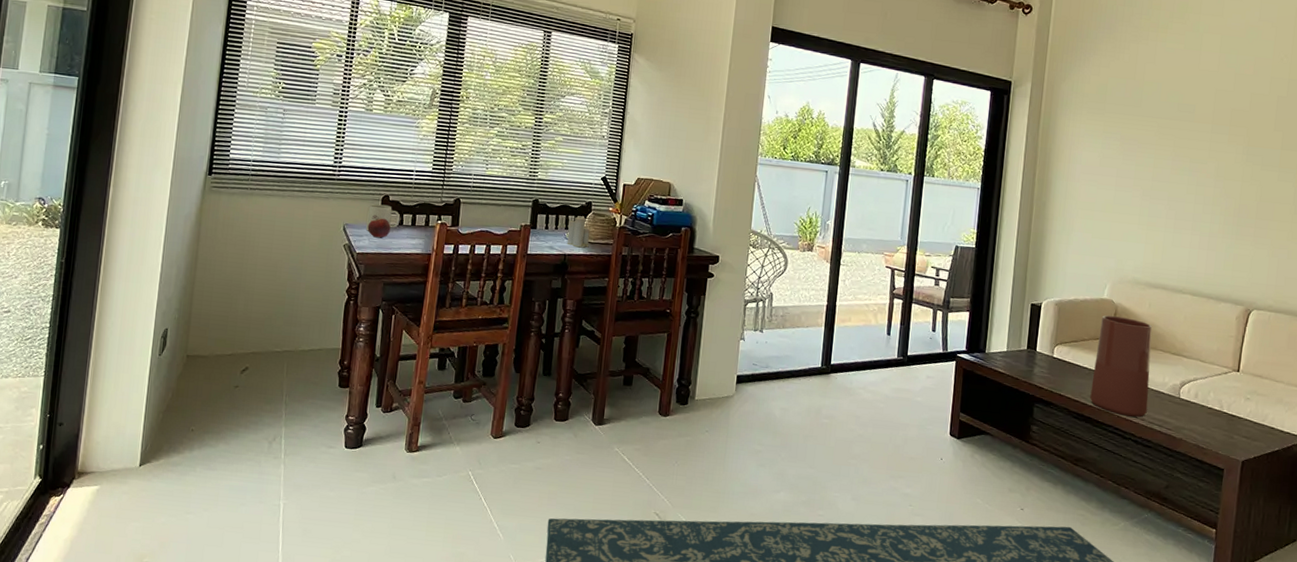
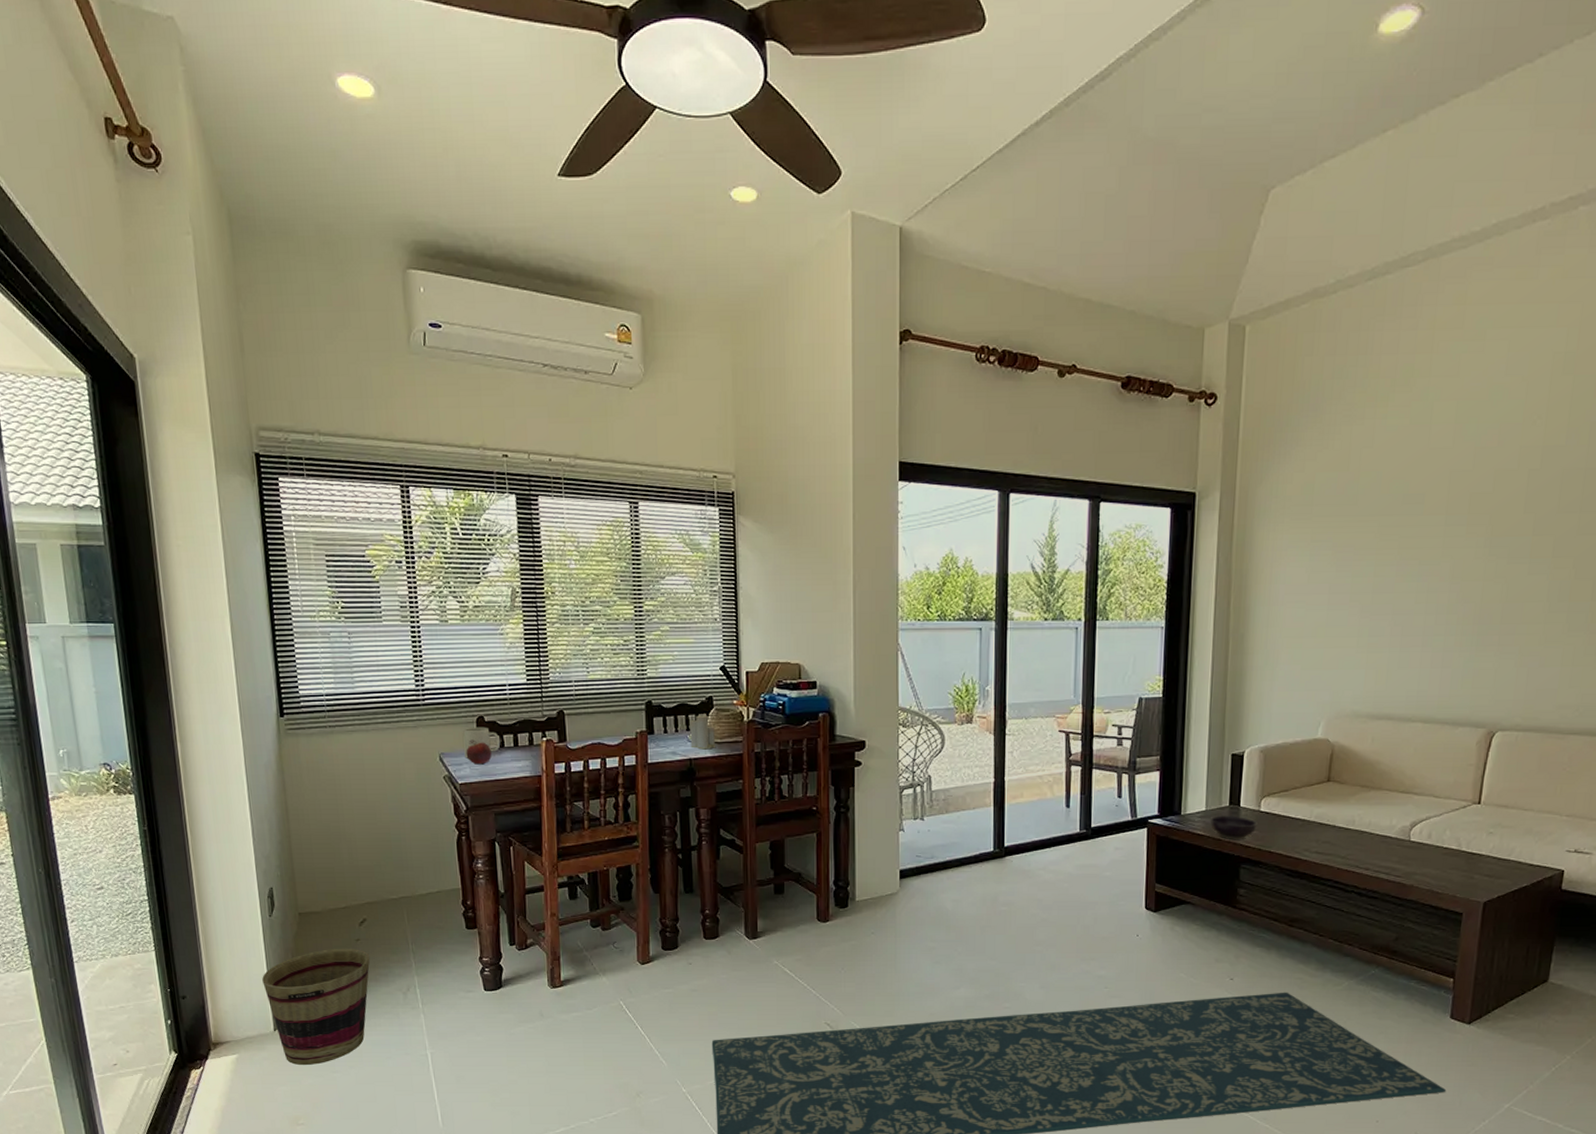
basket: none [139,392,245,504] -> present [262,948,370,1065]
bowl: none [1010,357,1051,381] -> present [1209,815,1258,839]
vase: present [1090,315,1153,417] -> none [1305,757,1377,867]

